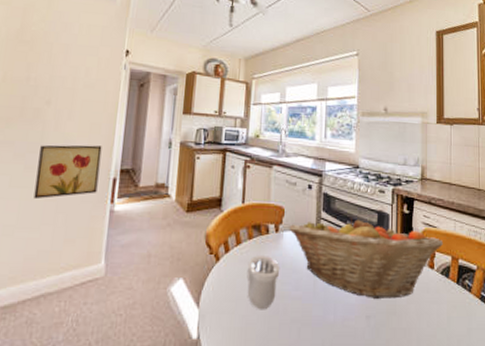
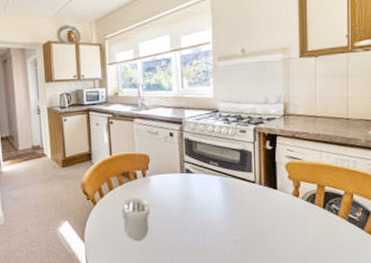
fruit basket: present [289,216,444,299] -> none [155,157,309,226]

